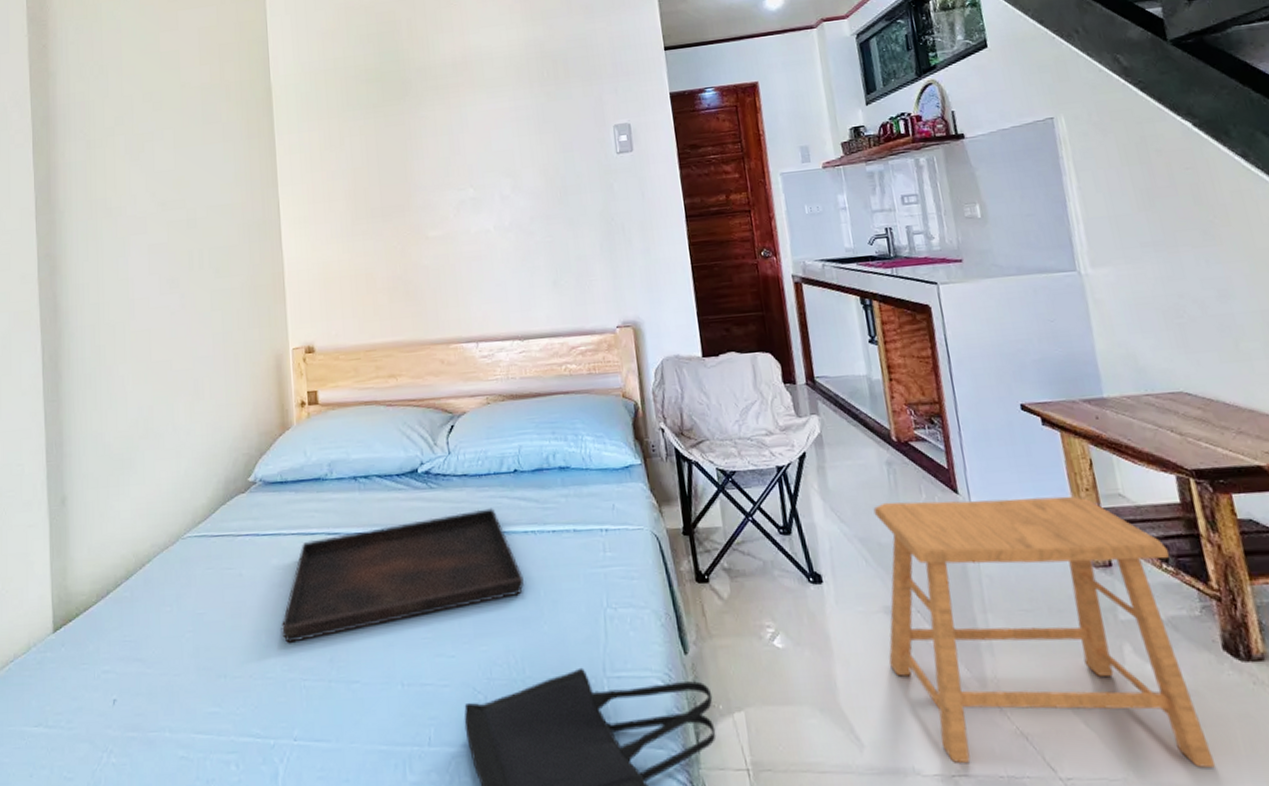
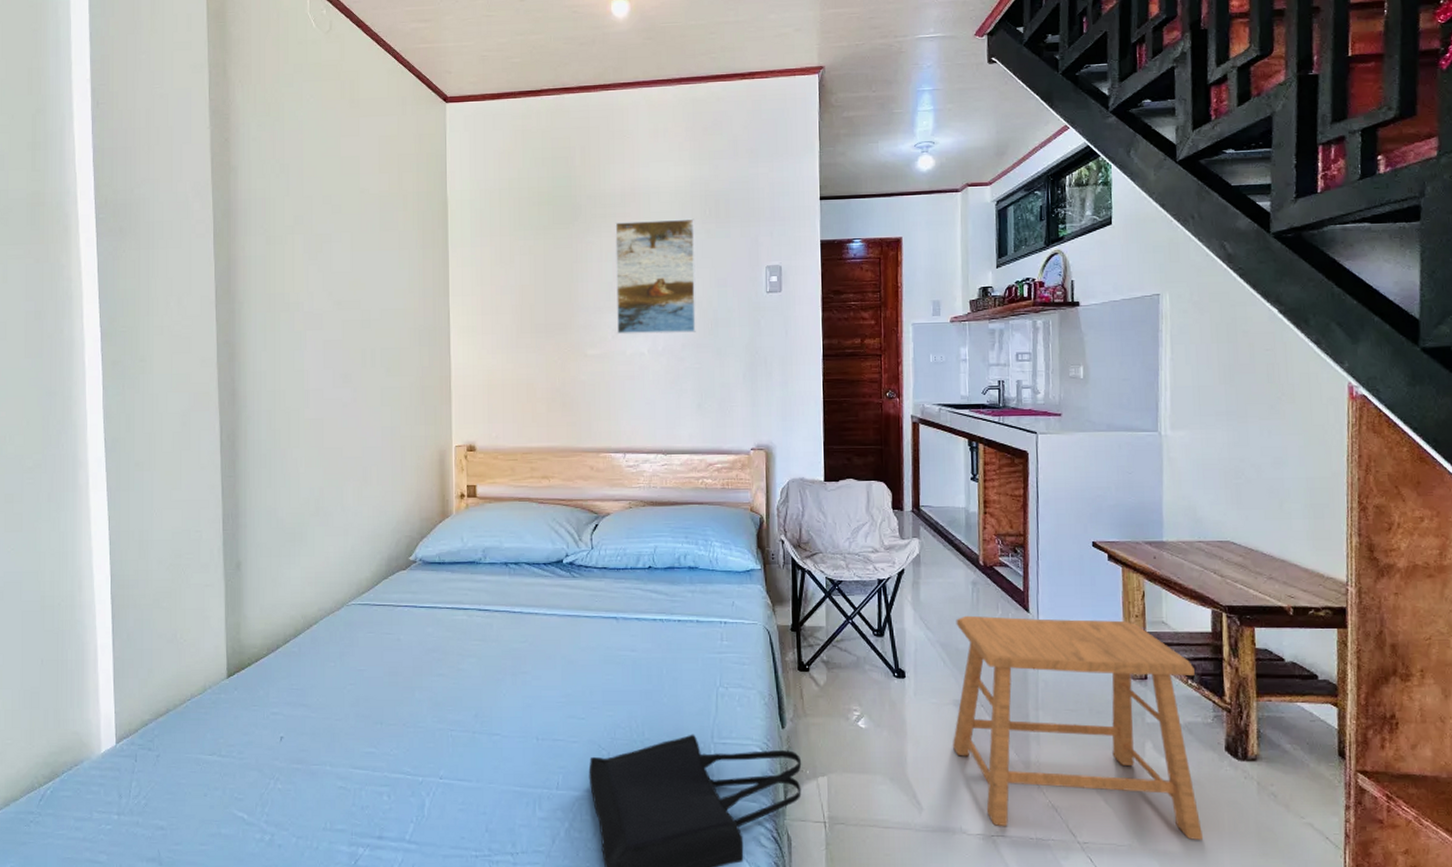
serving tray: present [281,508,524,643] -> none [433,597,649,699]
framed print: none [448,82,544,212] -> present [615,218,697,335]

